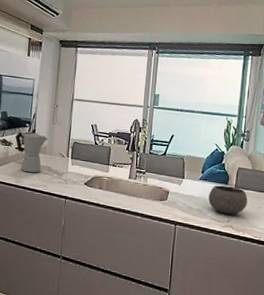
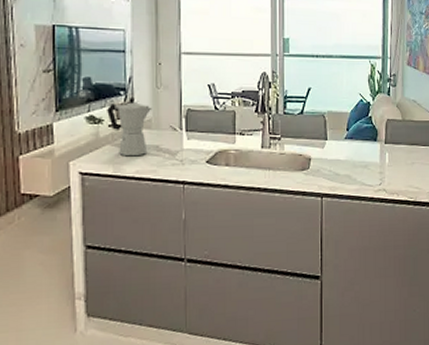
bowl: present [208,185,248,215] -> none [357,143,400,176]

